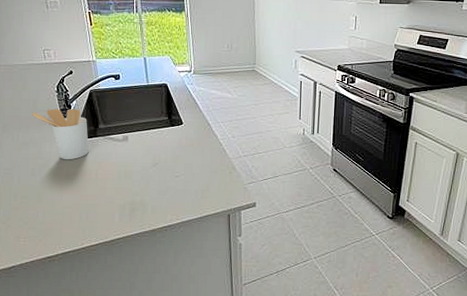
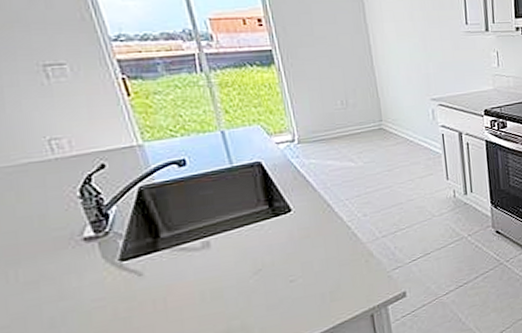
utensil holder: present [32,108,89,160] -> none [39,217,148,294]

